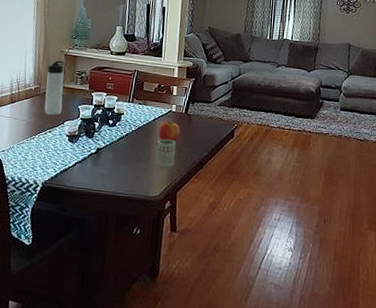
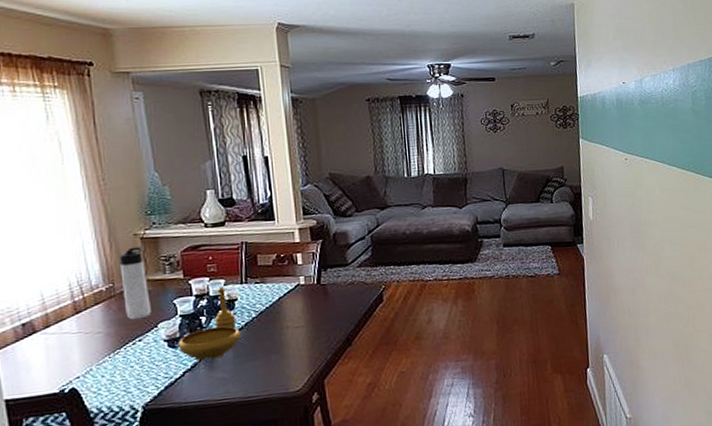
decorative bowl: none [75,101,122,158] -> present [178,286,241,361]
cup: present [156,139,176,169] -> none [289,318,314,356]
fruit: present [158,120,180,142] -> none [286,296,316,323]

